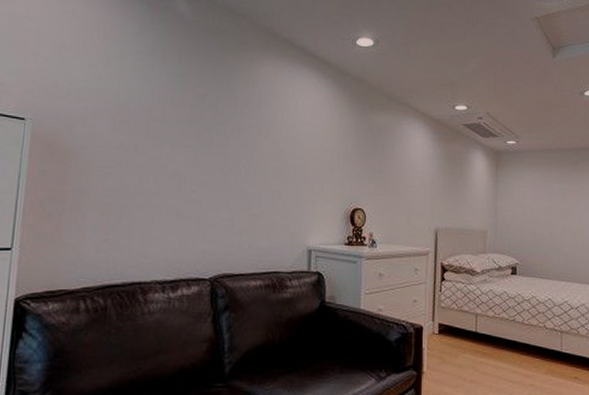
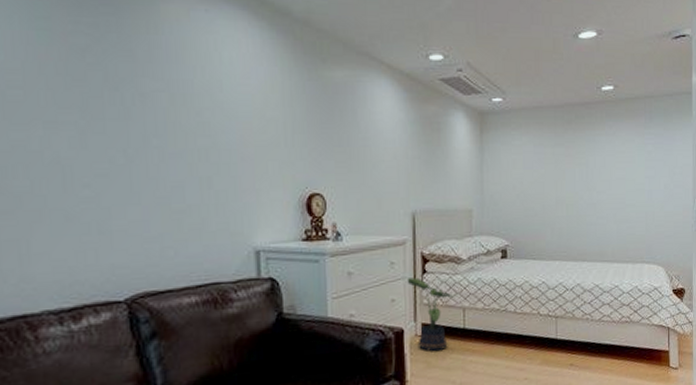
potted plant: none [426,282,468,350] -> present [405,277,454,352]

